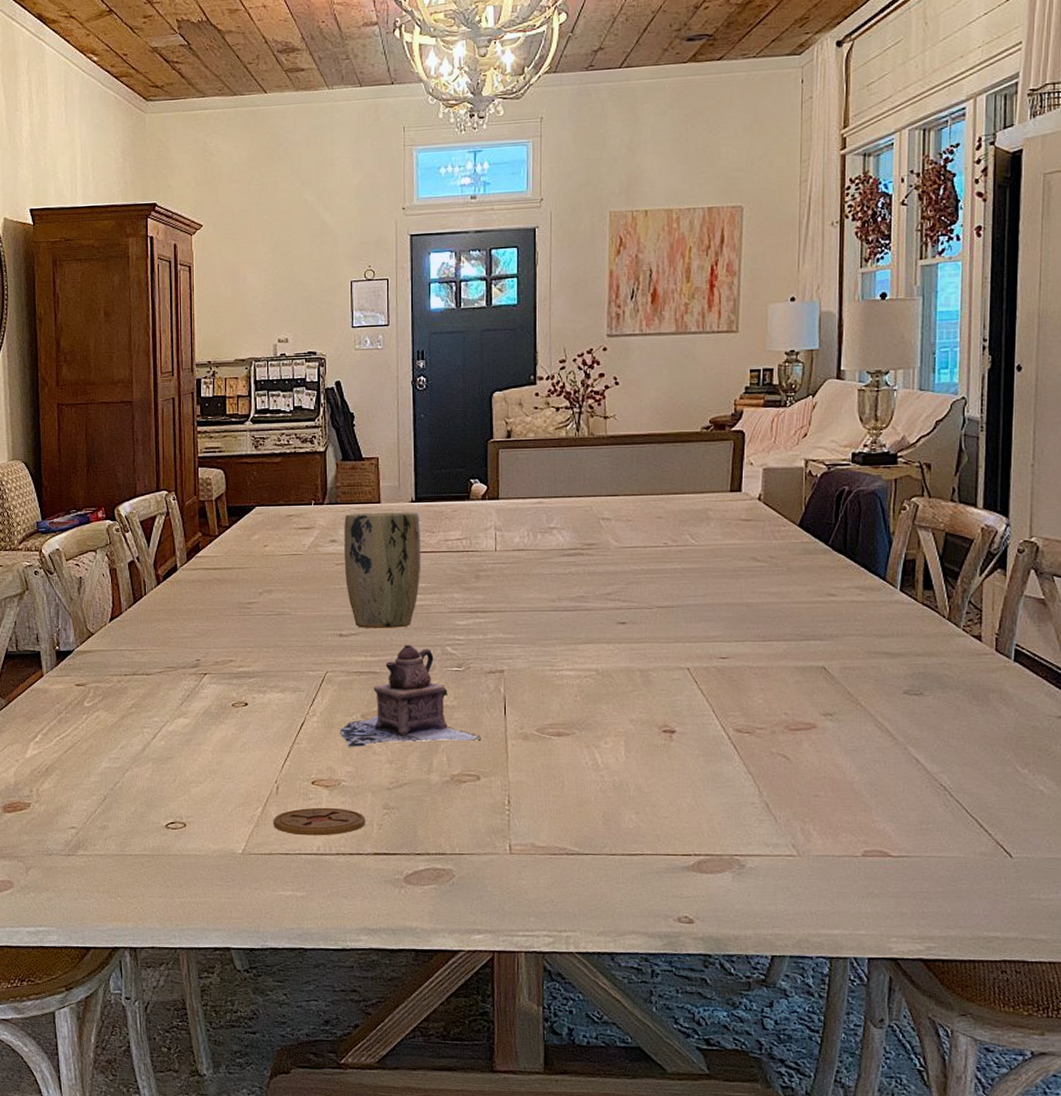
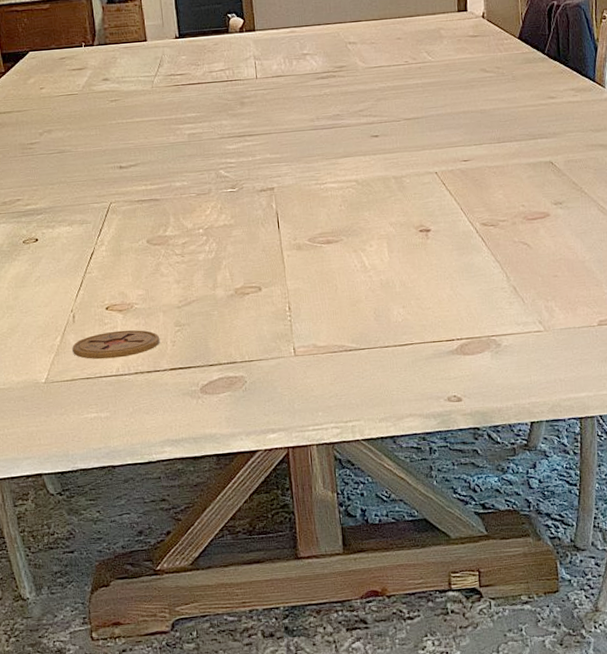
teapot: present [340,645,482,747] -> none [128,171,260,272]
plant pot: present [344,511,421,629] -> none [114,47,190,159]

